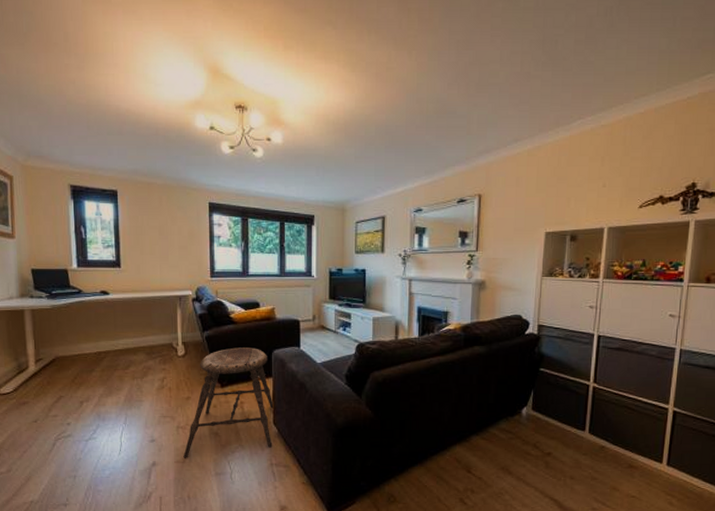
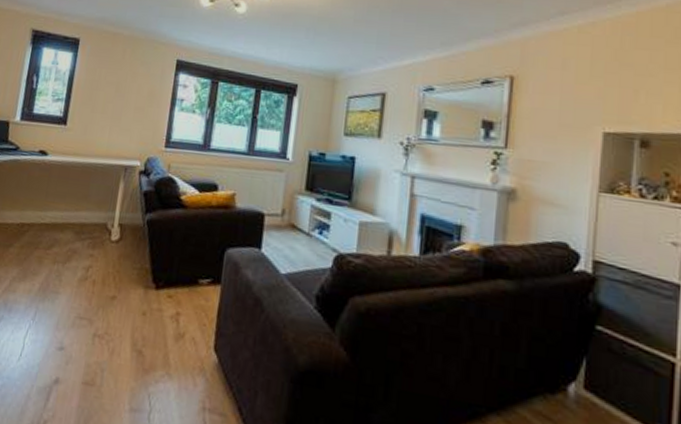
stool: present [183,347,274,458] -> none [94,238,219,384]

